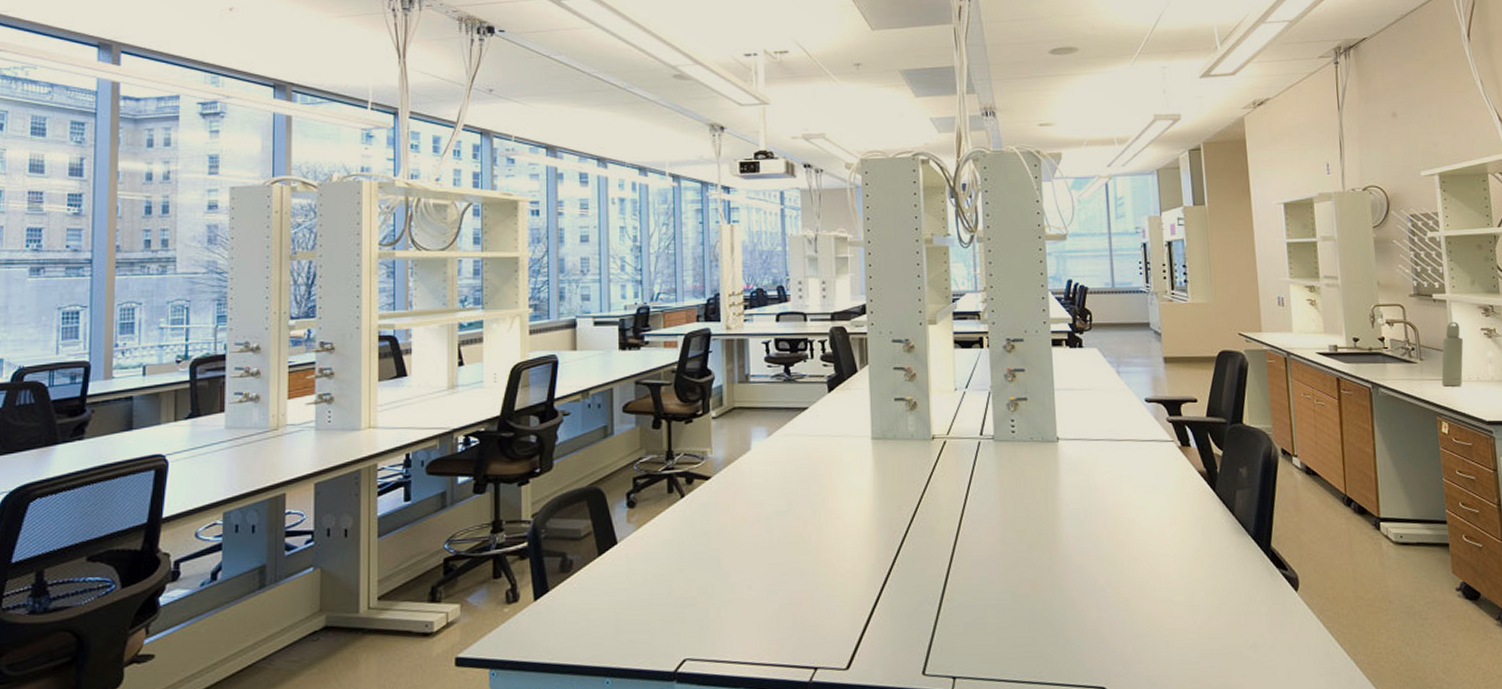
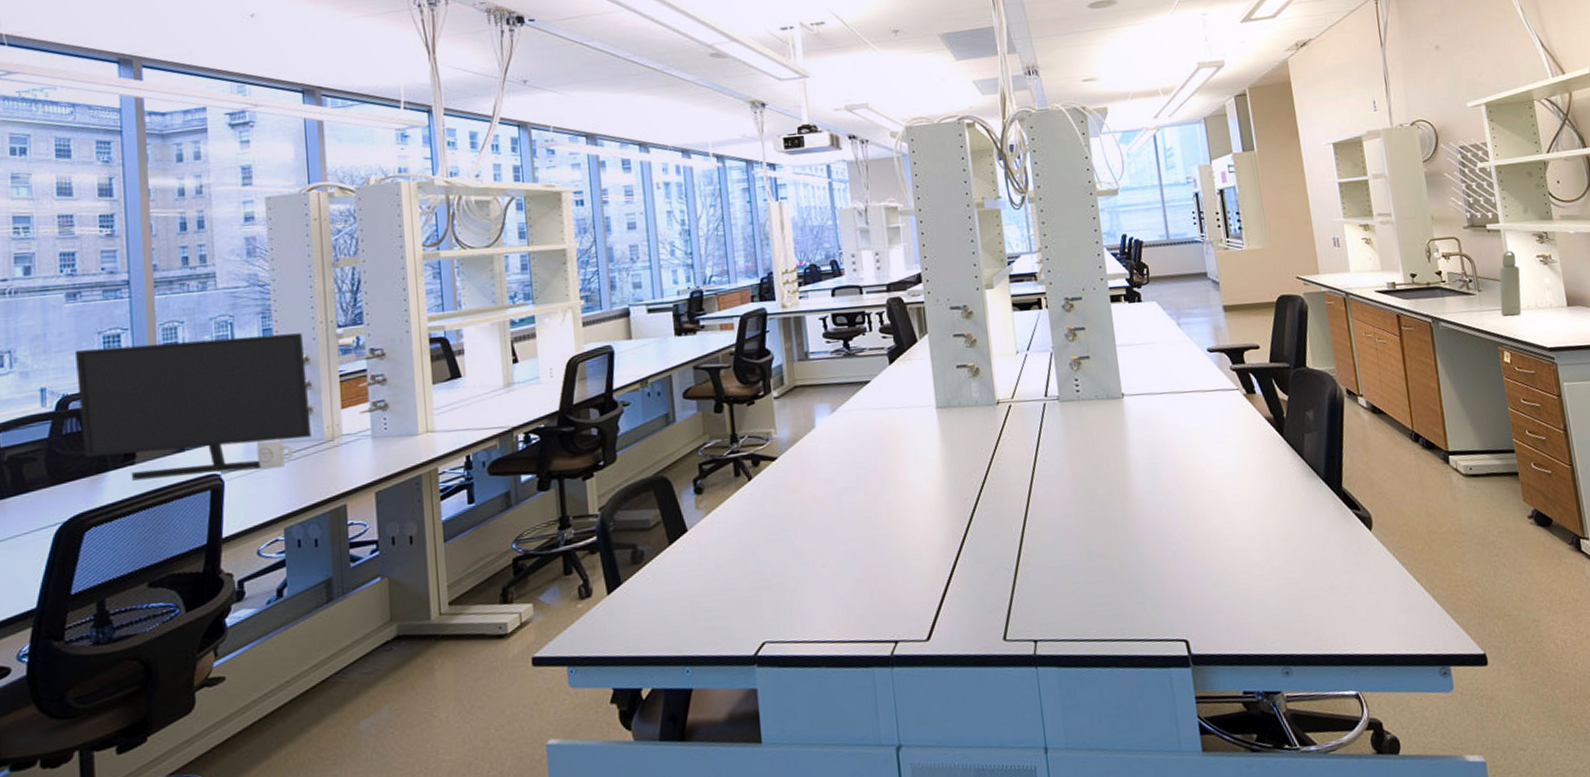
computer monitor: none [33,321,257,456] -> present [74,333,312,481]
mug: none [202,425,238,454] -> present [256,439,294,470]

